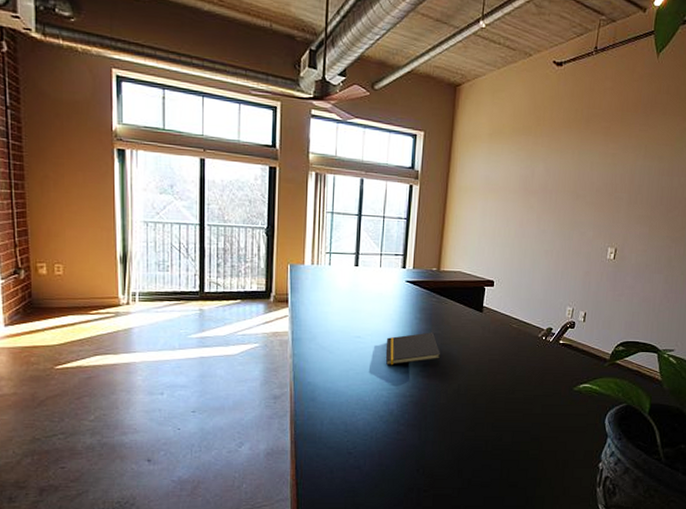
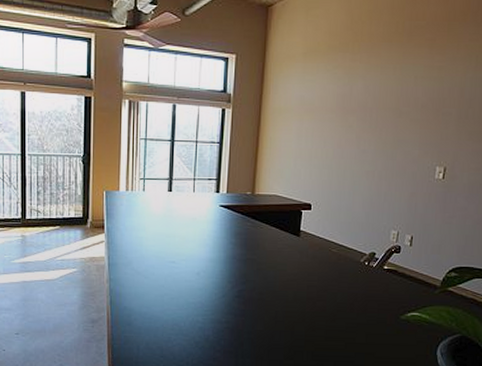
notepad: present [385,332,441,366] -> none [200,257,257,291]

